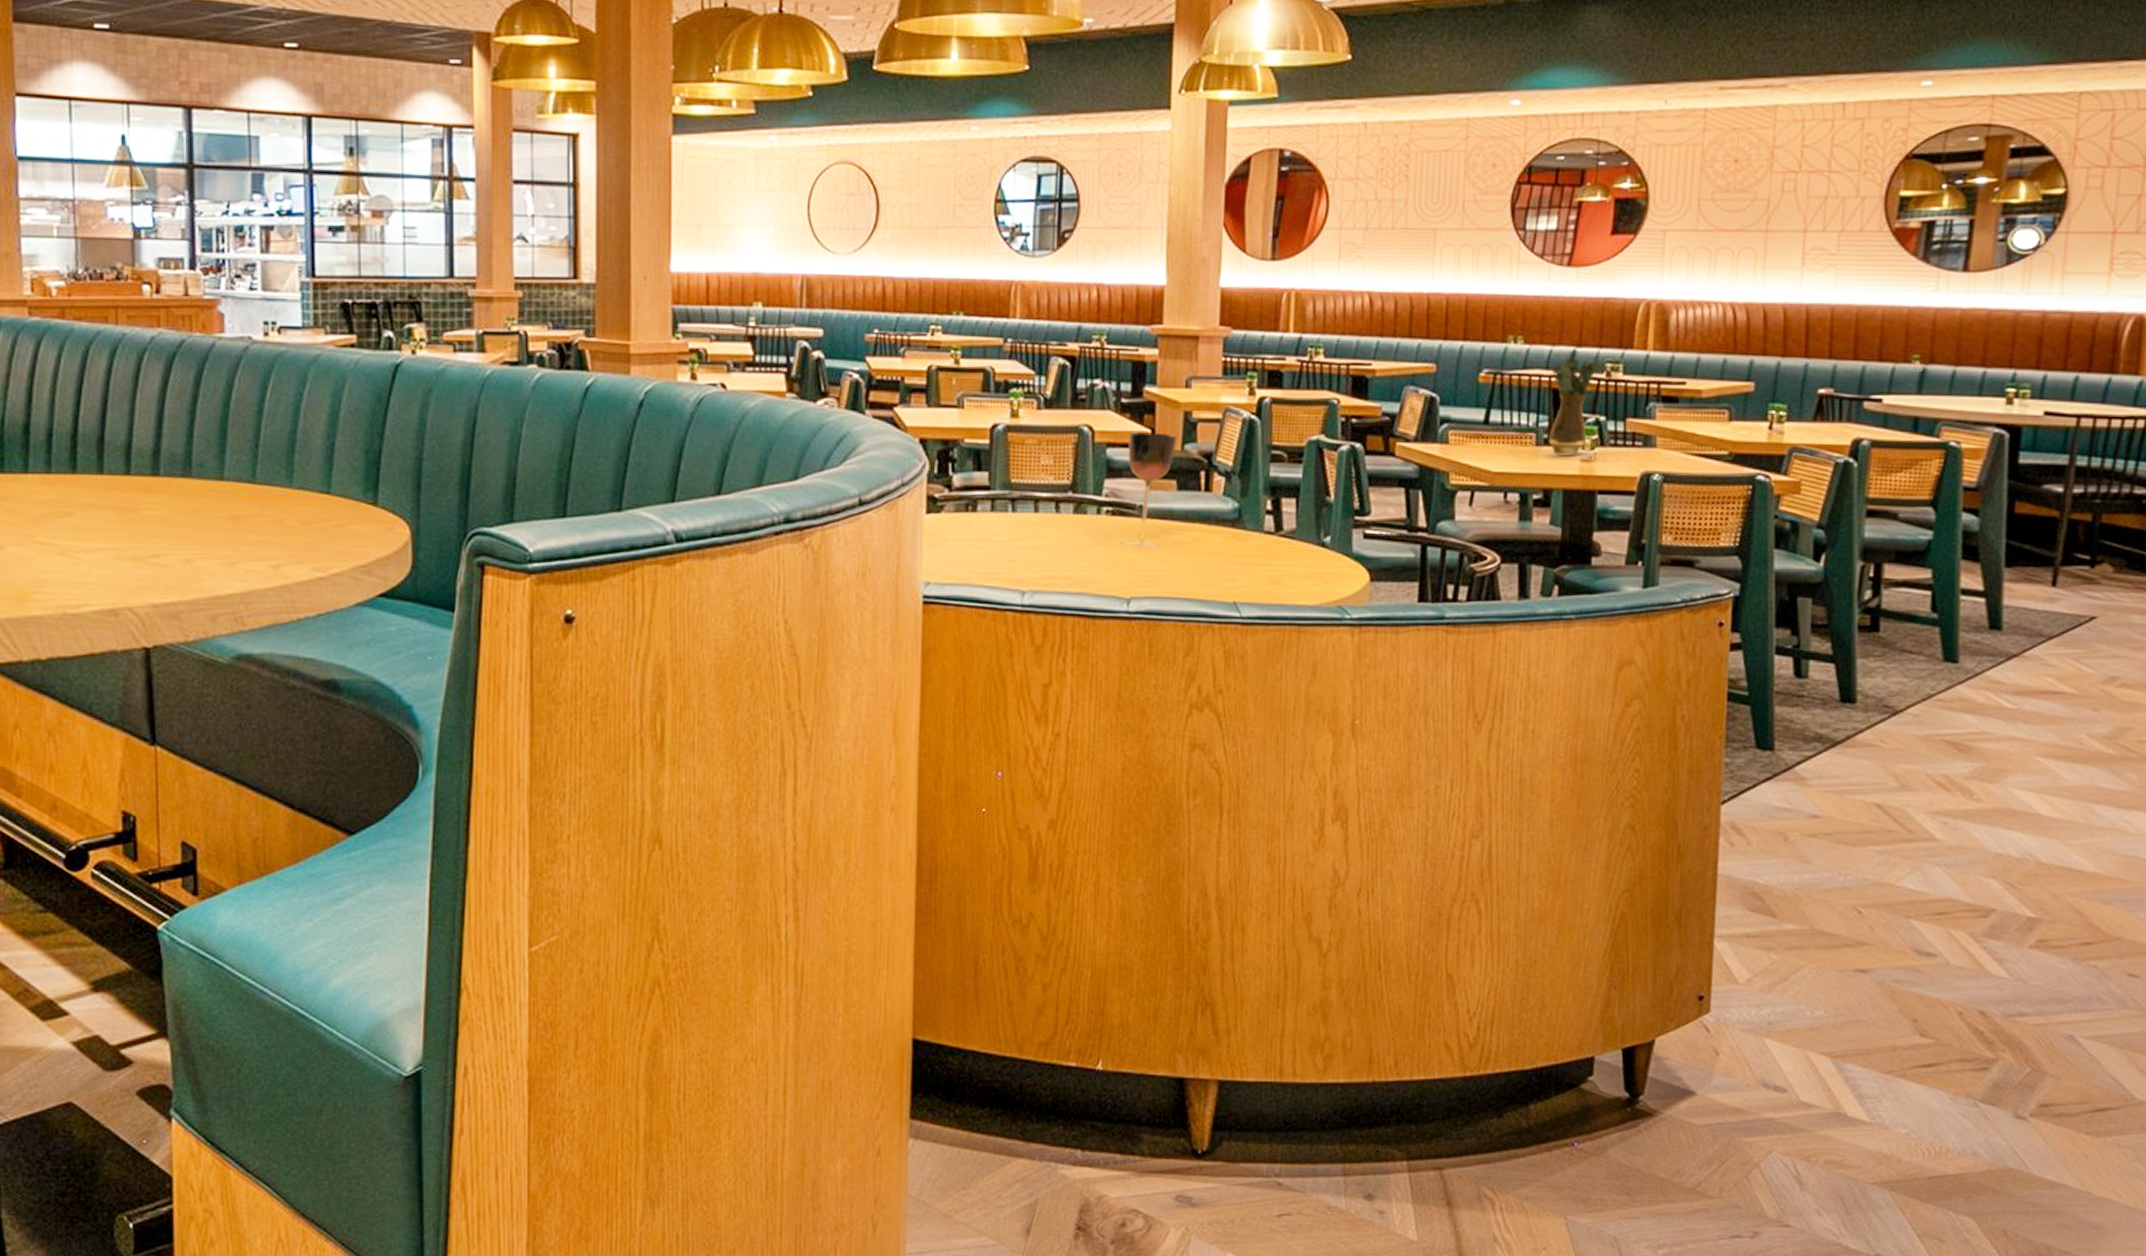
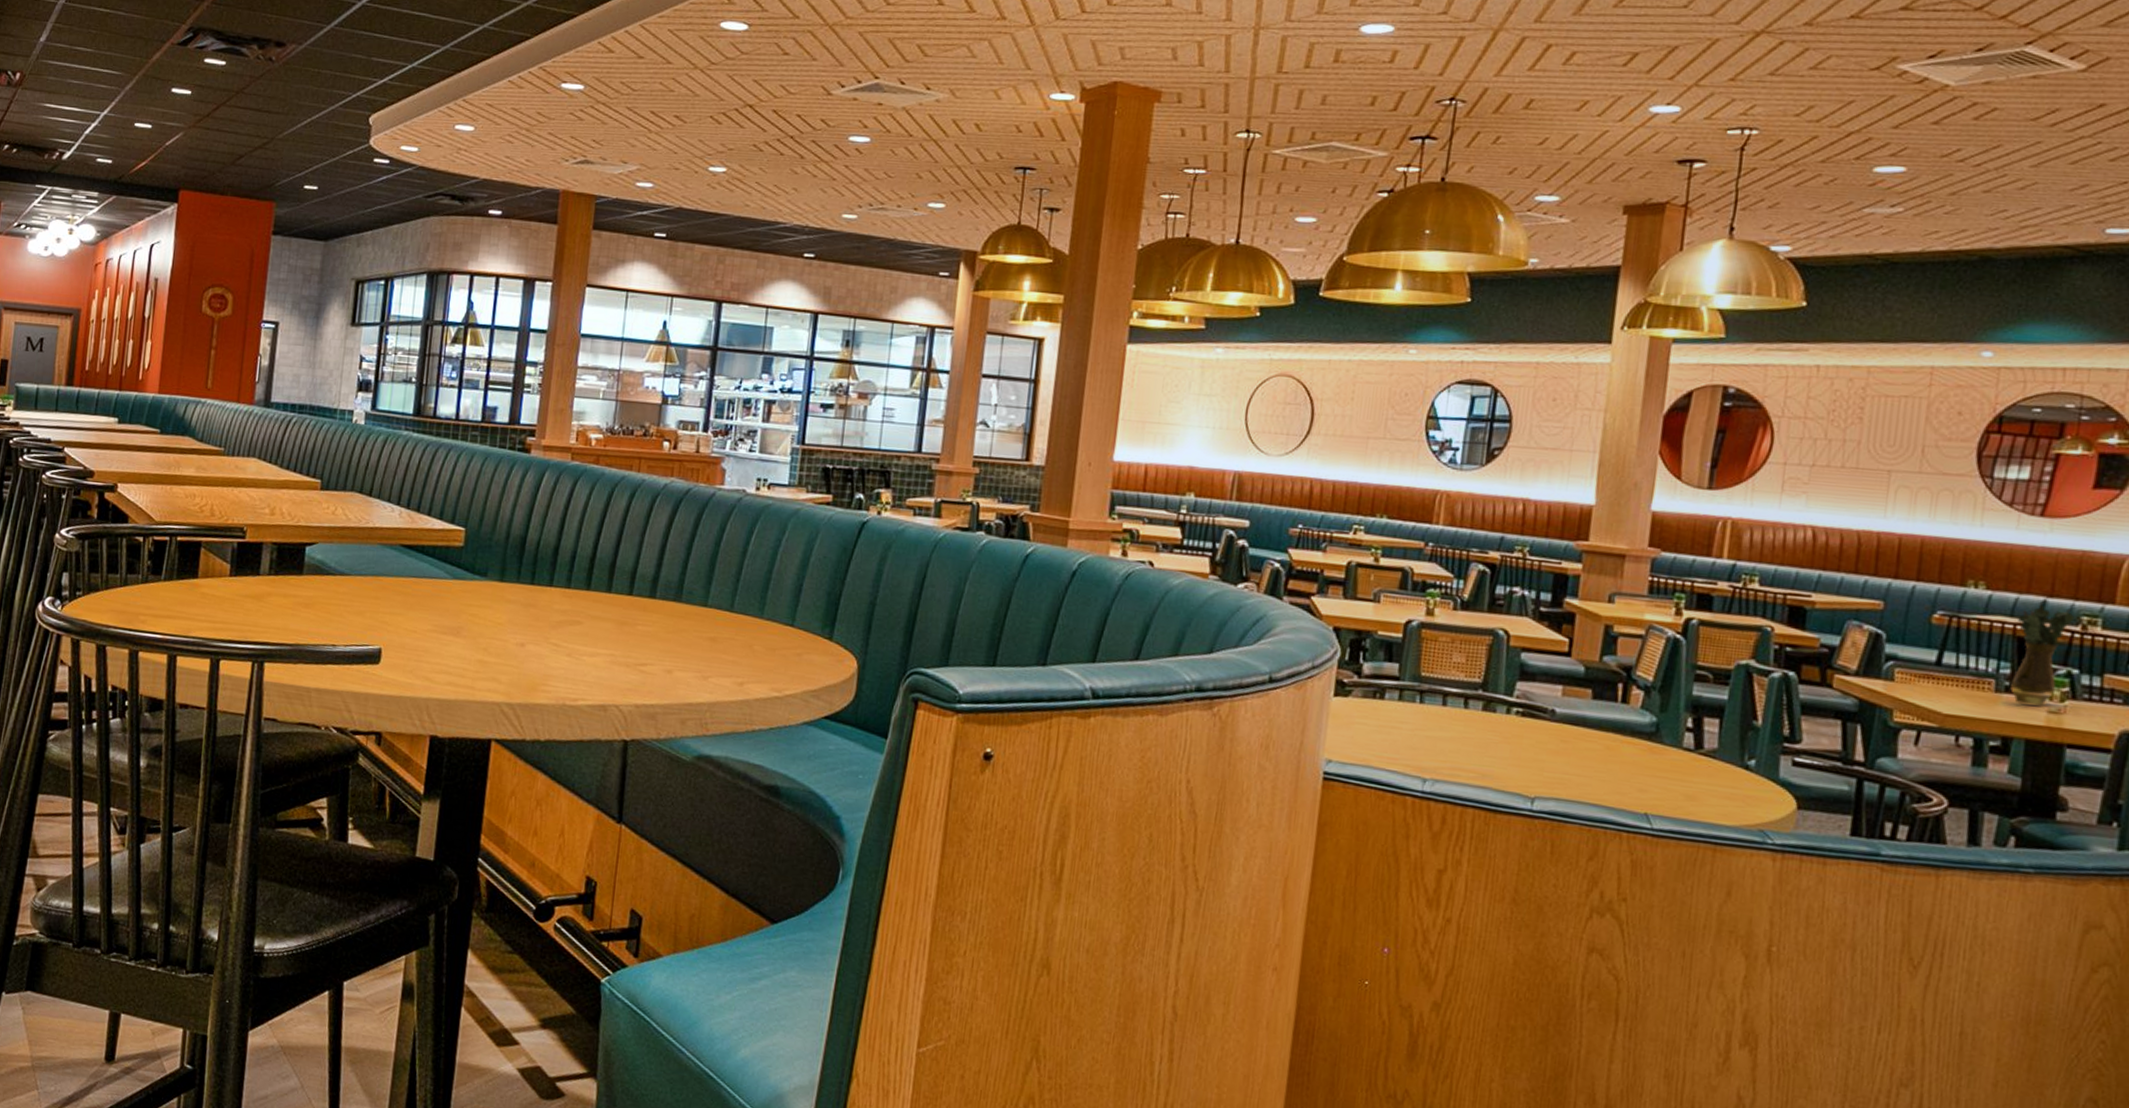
wineglass: present [1121,432,1177,548] -> none [1529,639,1596,752]

